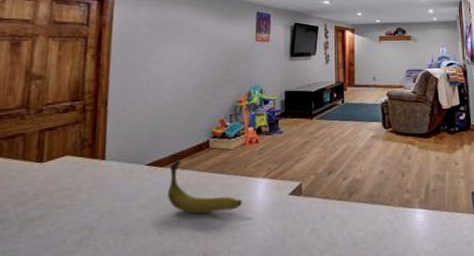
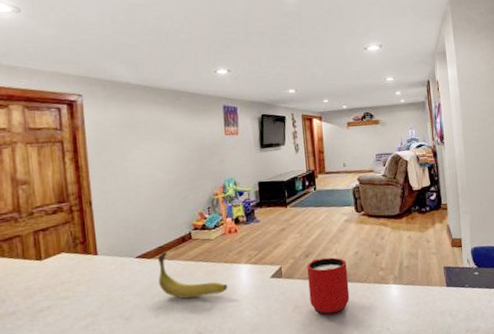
mug: none [329,176,372,241] -> present [307,257,350,316]

